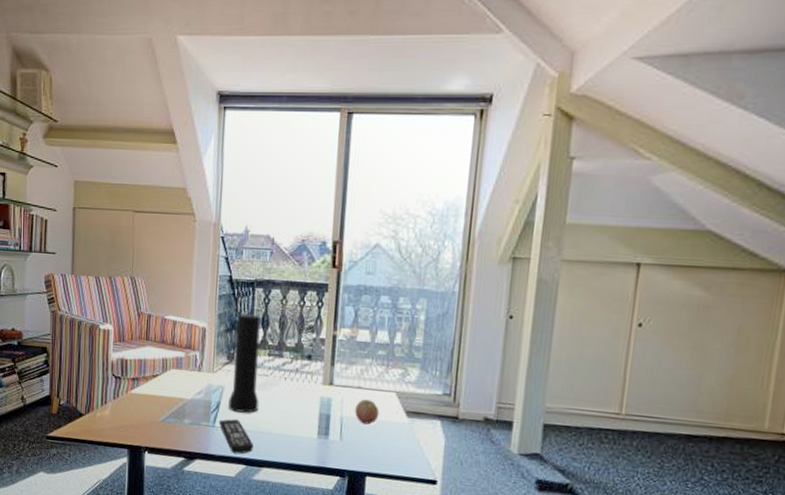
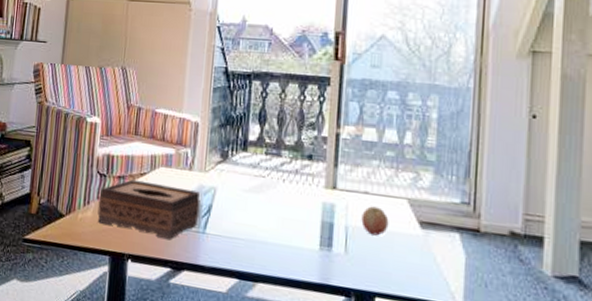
tissue box: none [115,381,210,433] -> present [97,179,200,239]
remote control: present [219,419,253,454] -> none [210,225,248,266]
vase: present [227,314,261,413] -> none [219,108,258,219]

